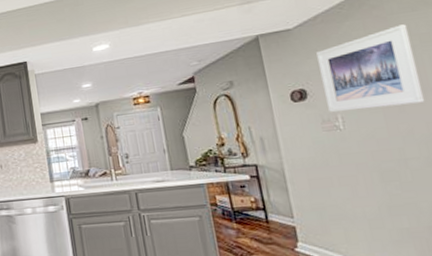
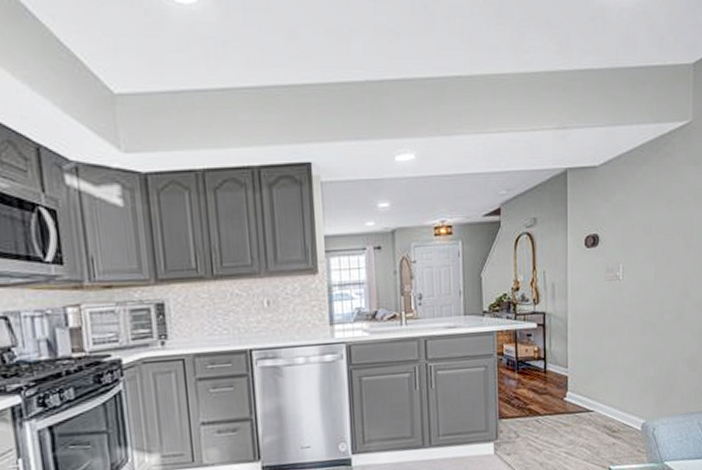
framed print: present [316,24,426,112] -> none [614,177,688,262]

